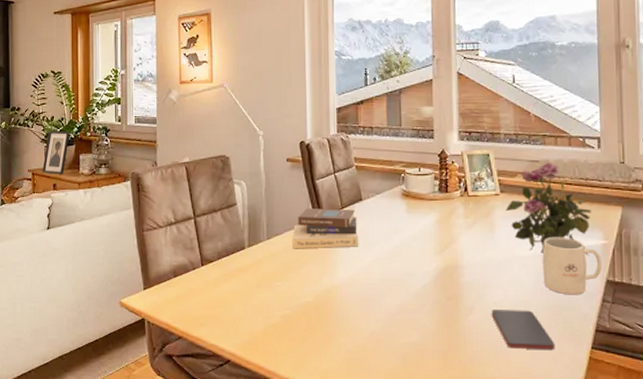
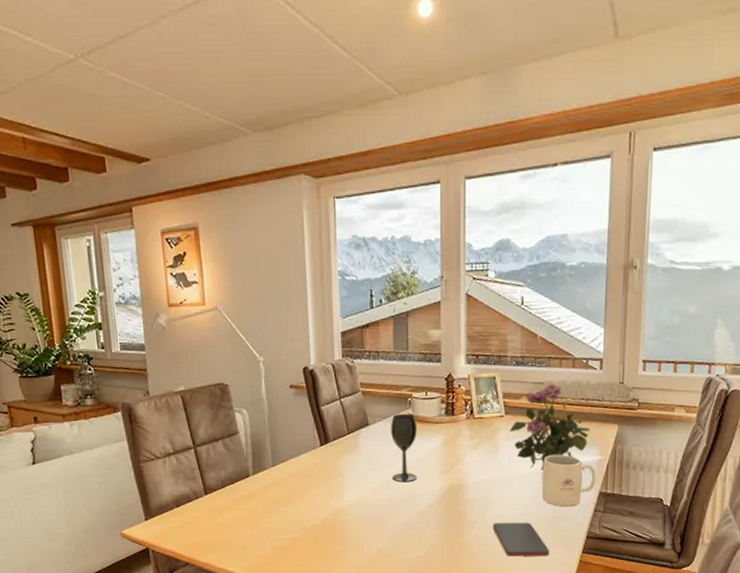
picture frame: present [42,131,70,174] -> none [19,360,47,407]
books: present [292,208,359,249] -> none [298,434,366,475]
wine glass: none [383,189,411,261] -> present [390,413,418,483]

